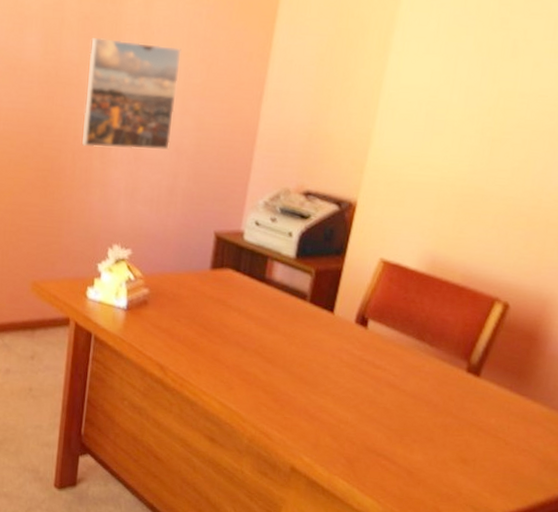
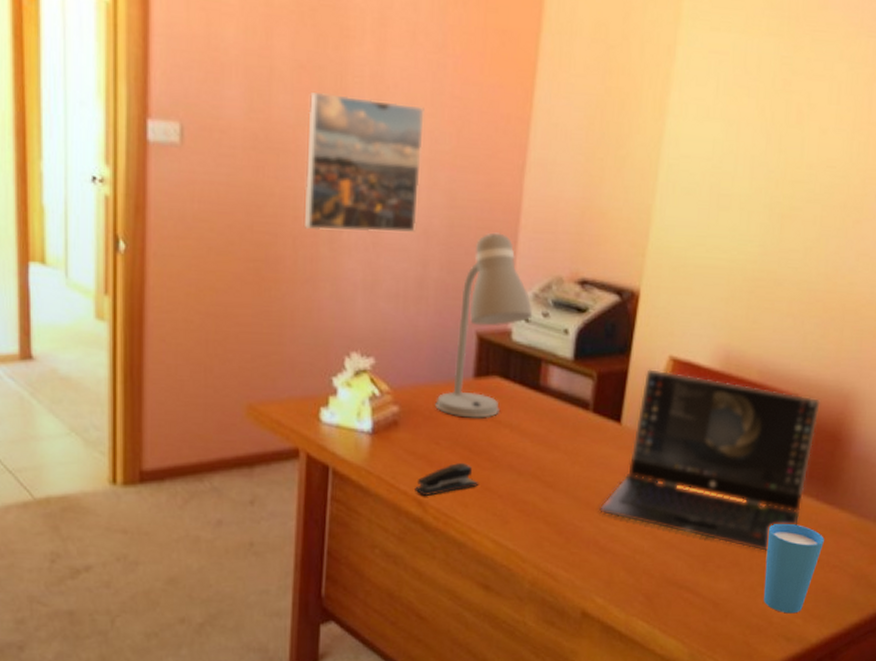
stapler: none [158,337,211,362] -> present [415,462,479,496]
desk lamp: none [178,151,263,303] -> present [435,232,533,418]
laptop computer: none [311,269,519,431] -> present [599,369,820,551]
cup: none [454,408,515,488] -> present [764,523,824,614]

